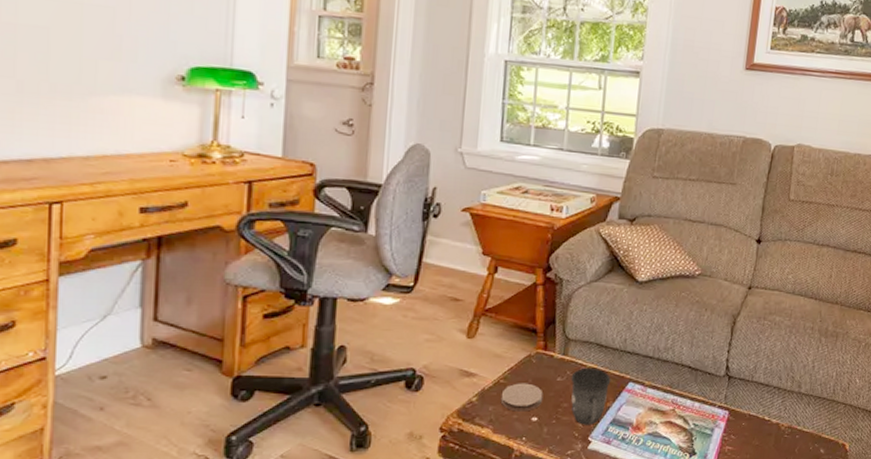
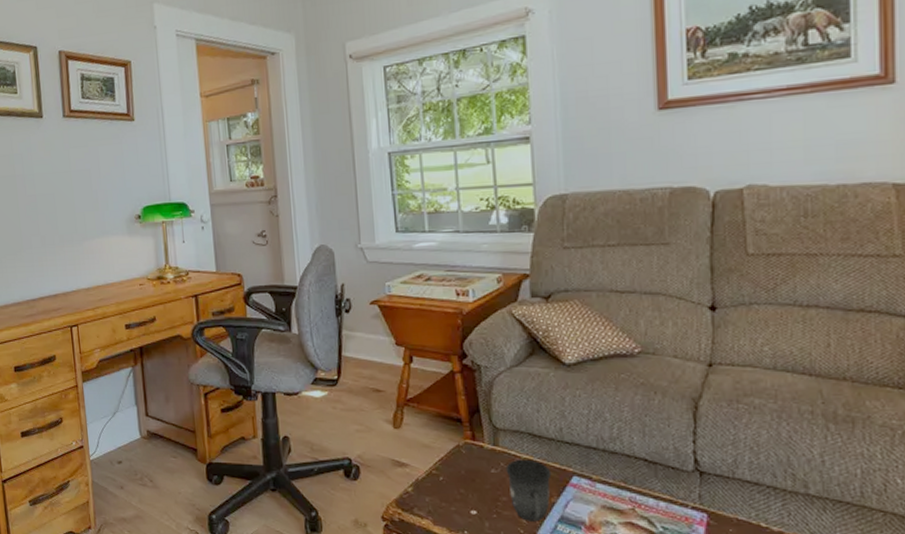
coaster: present [500,383,544,412] -> none [435,474,479,504]

